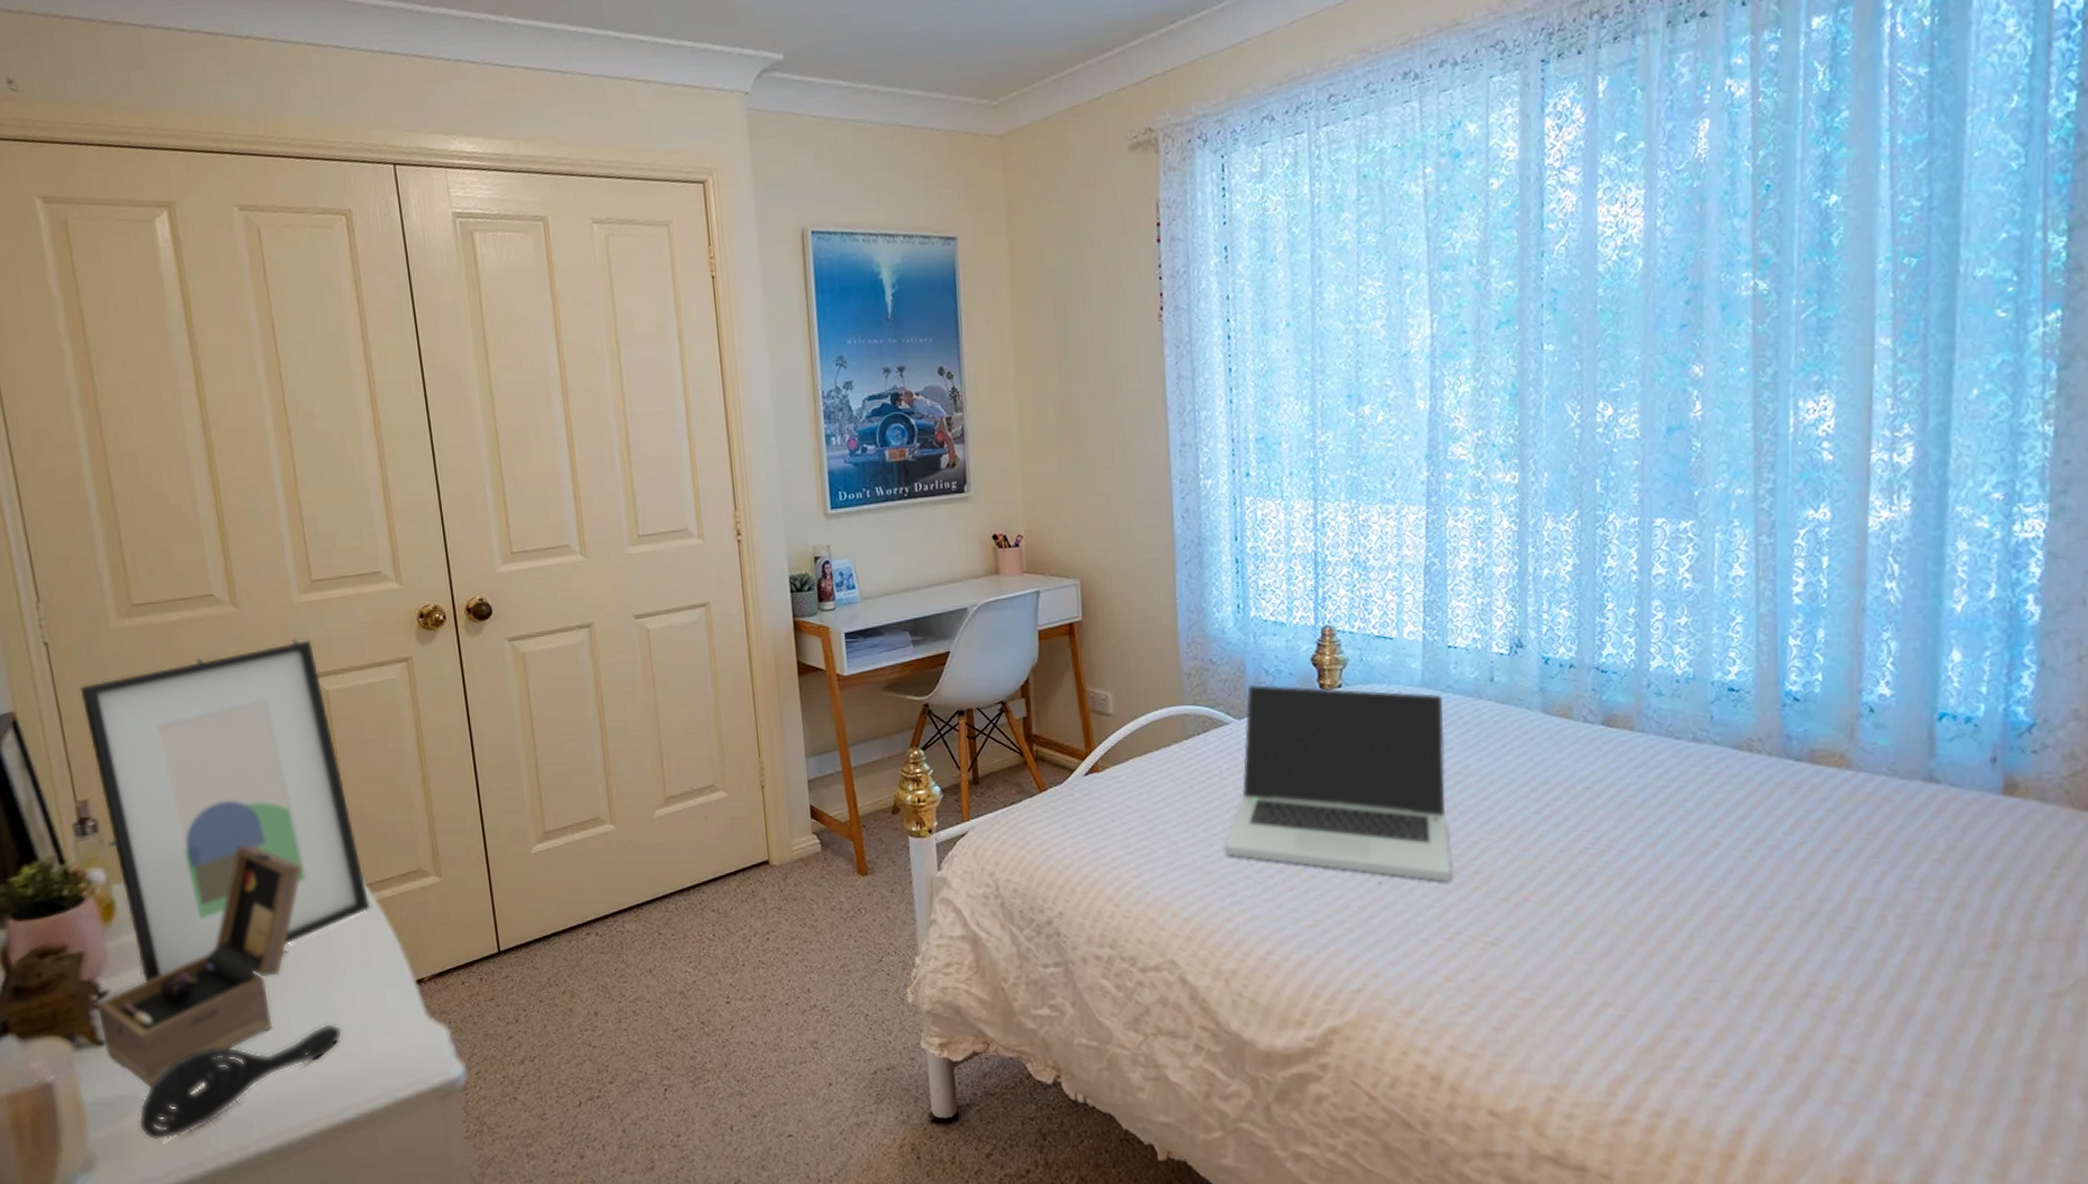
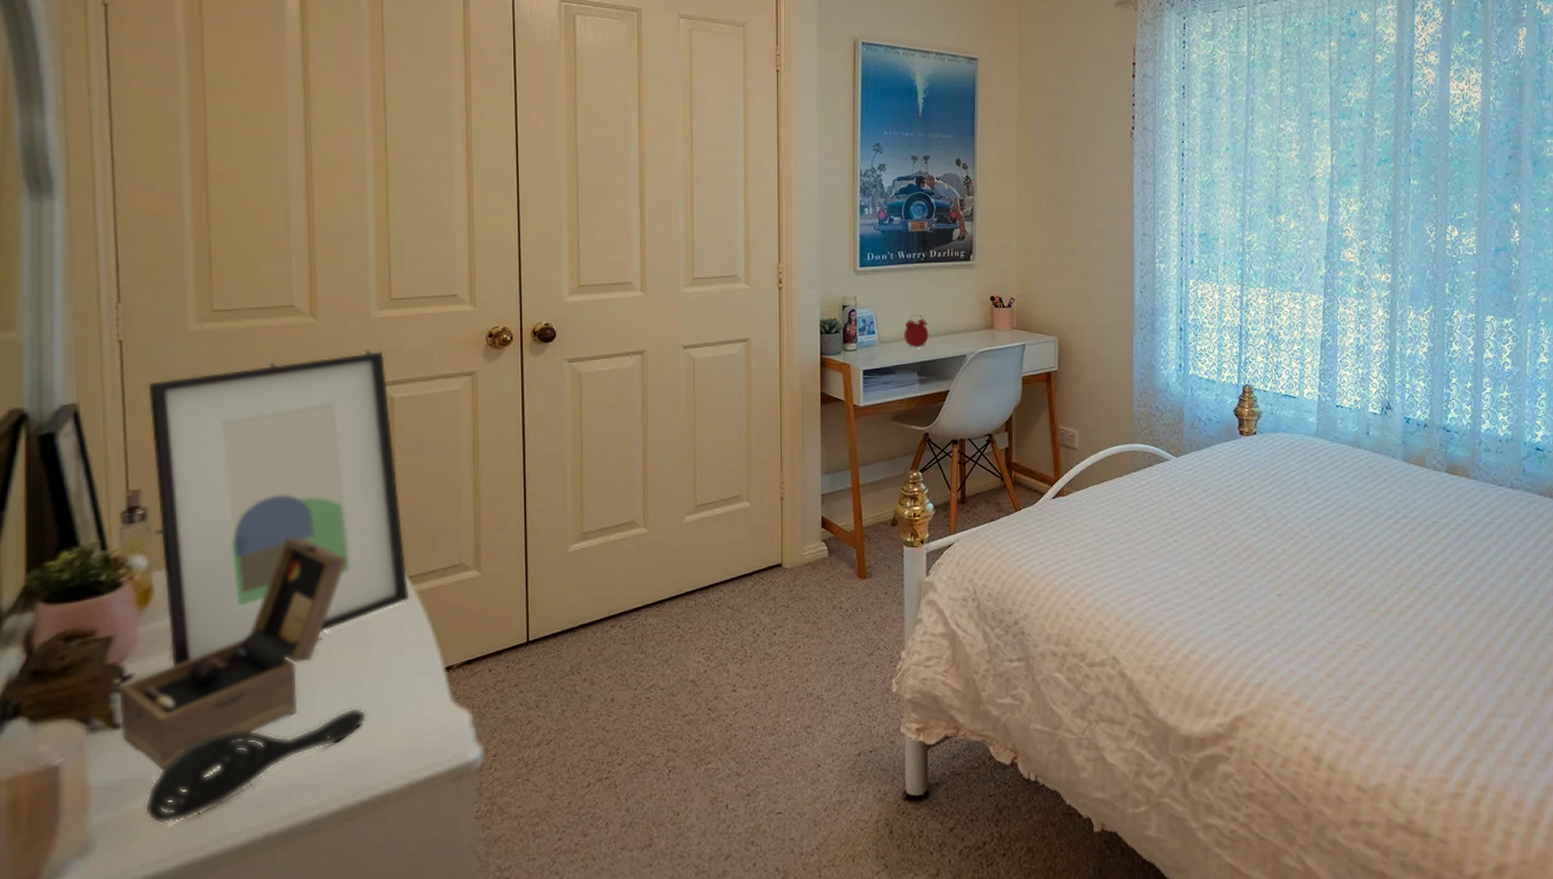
alarm clock: none [890,562,921,604] -> present [904,315,929,348]
laptop: present [1224,684,1452,883] -> none [1160,429,1334,596]

